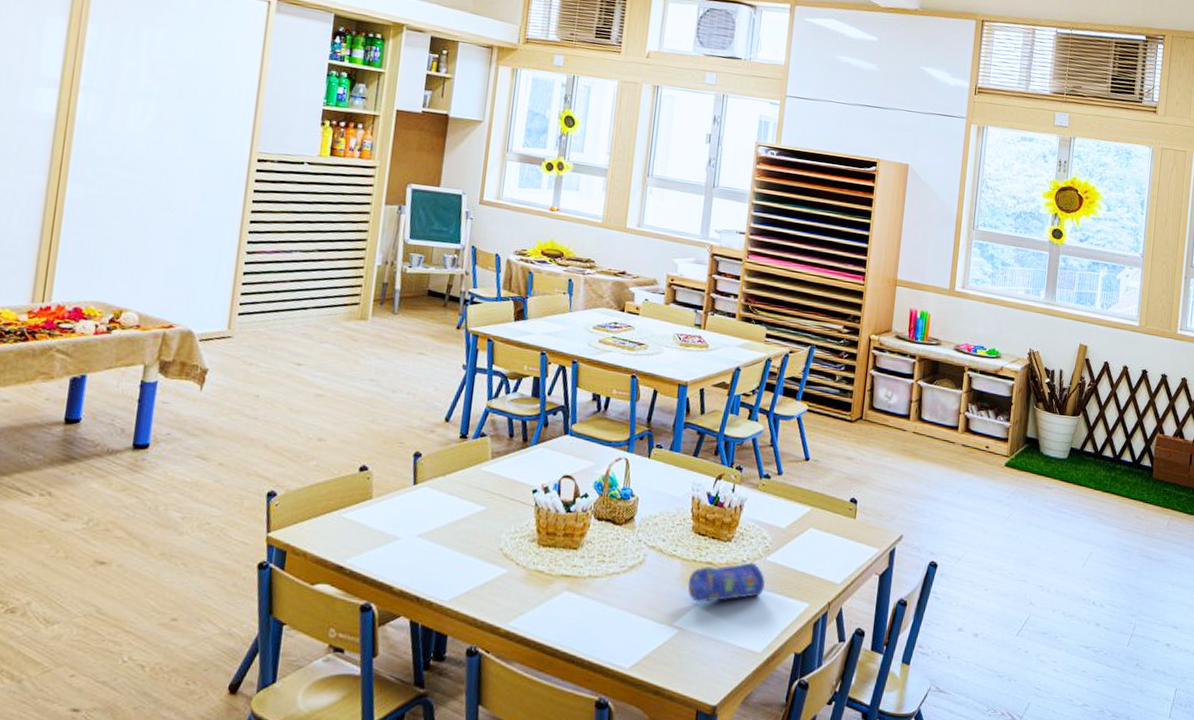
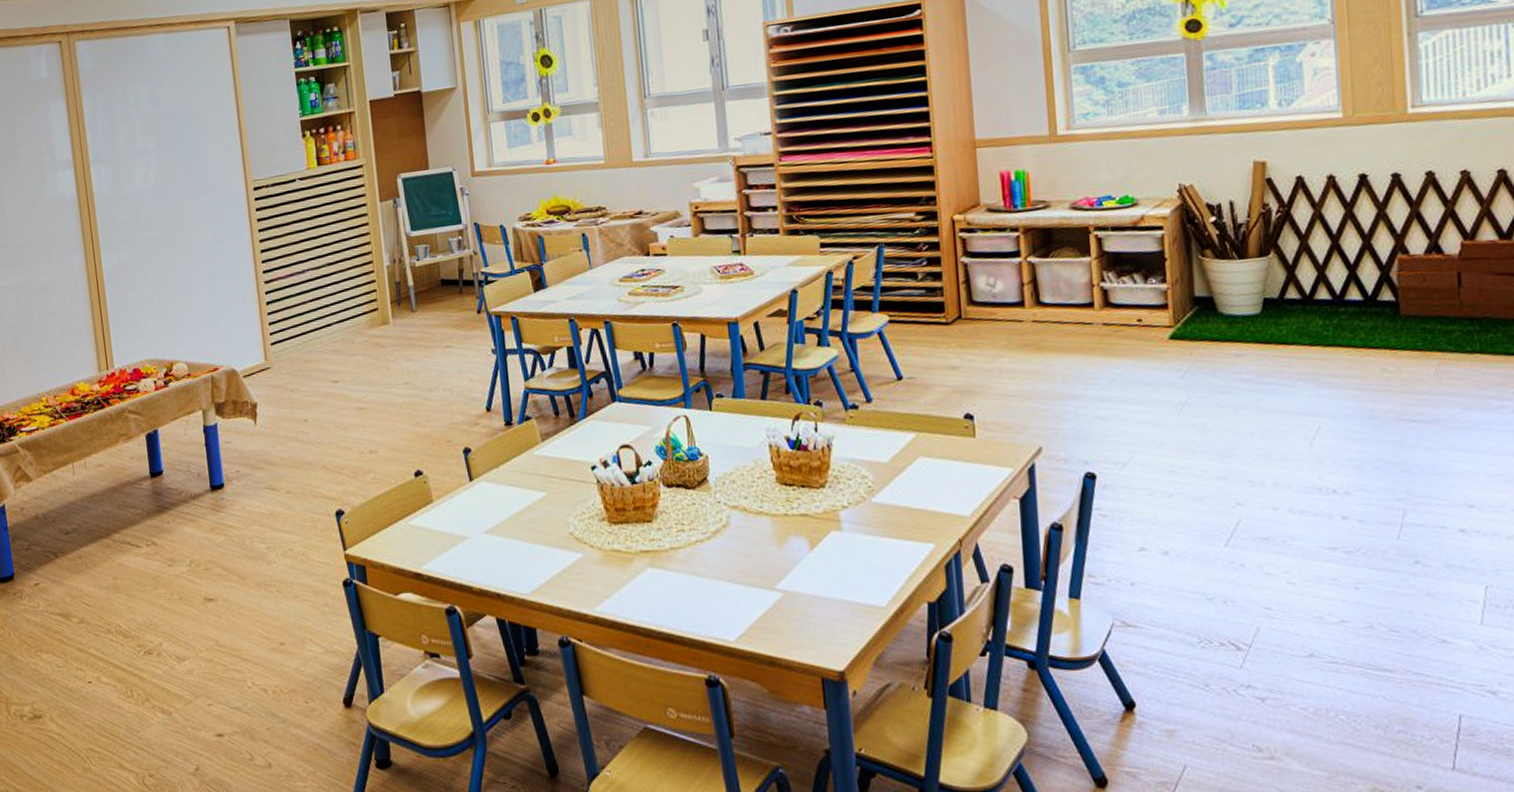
pencil case: present [687,561,765,602] -> none [783,505,875,560]

